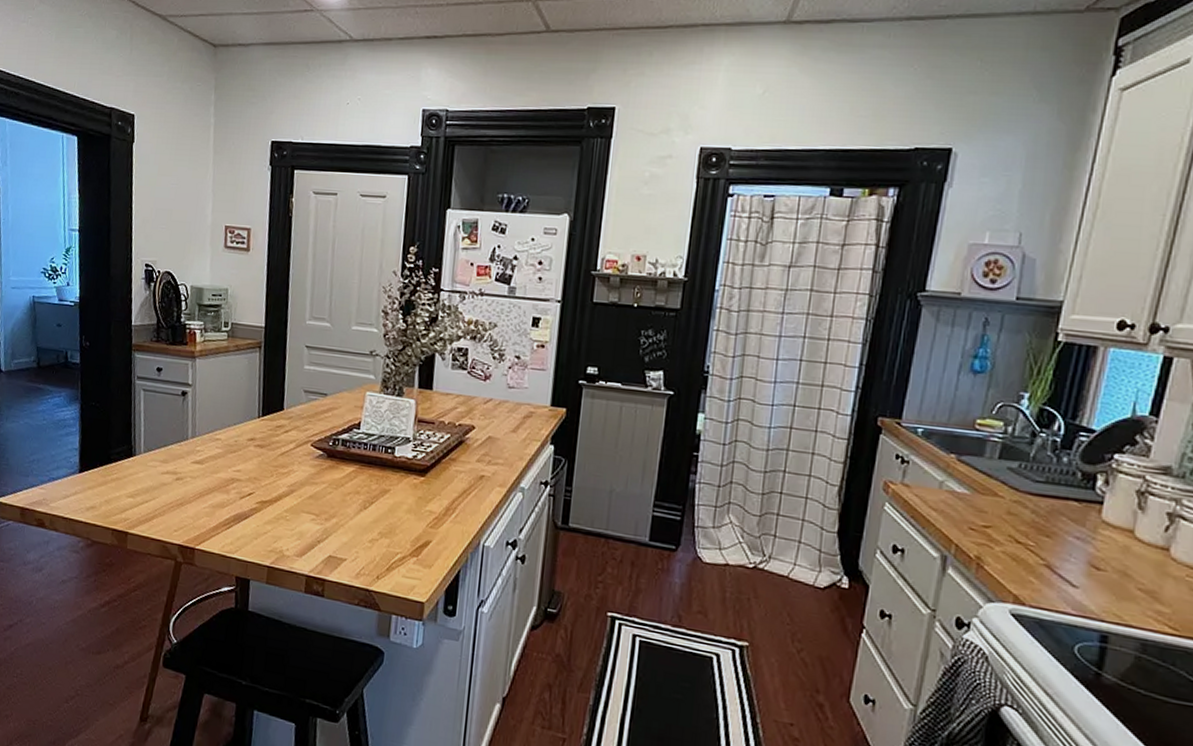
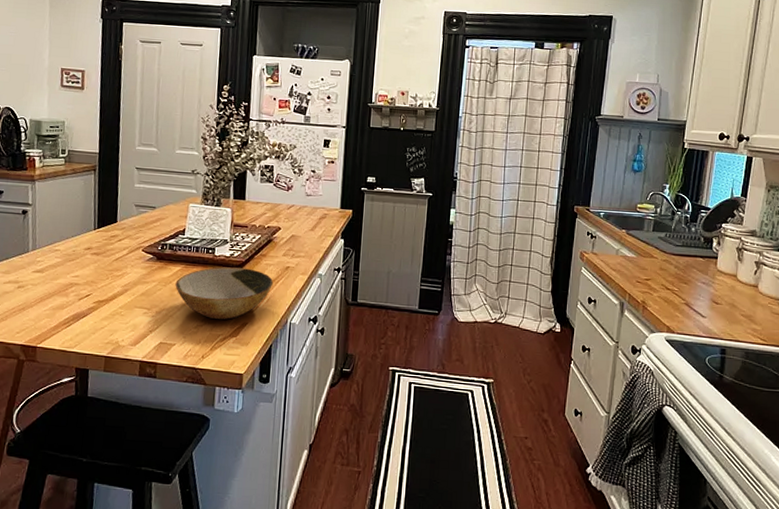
bowl: none [347,470,465,535] -> present [175,267,274,320]

